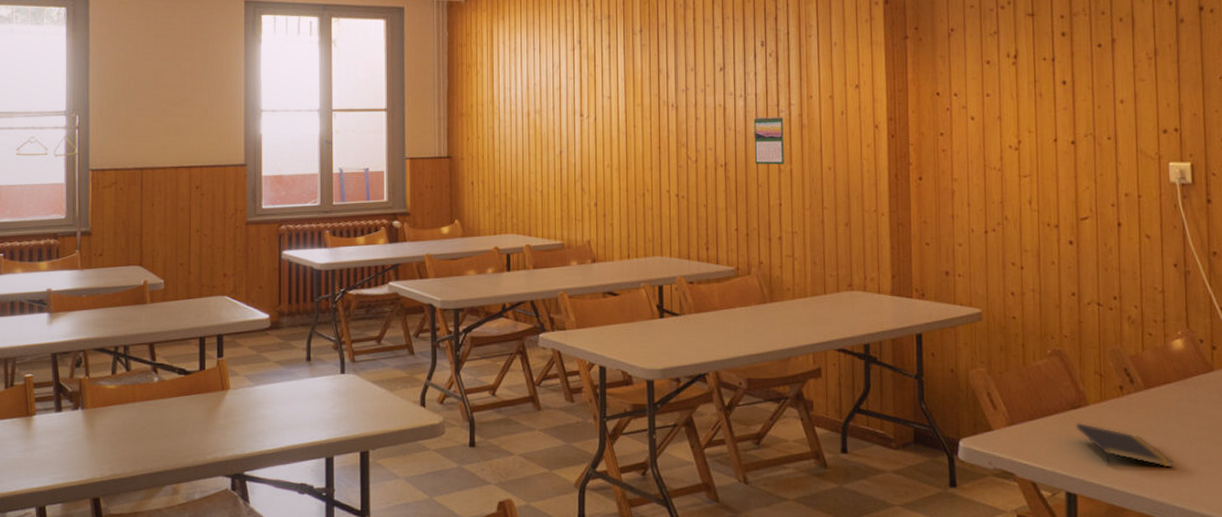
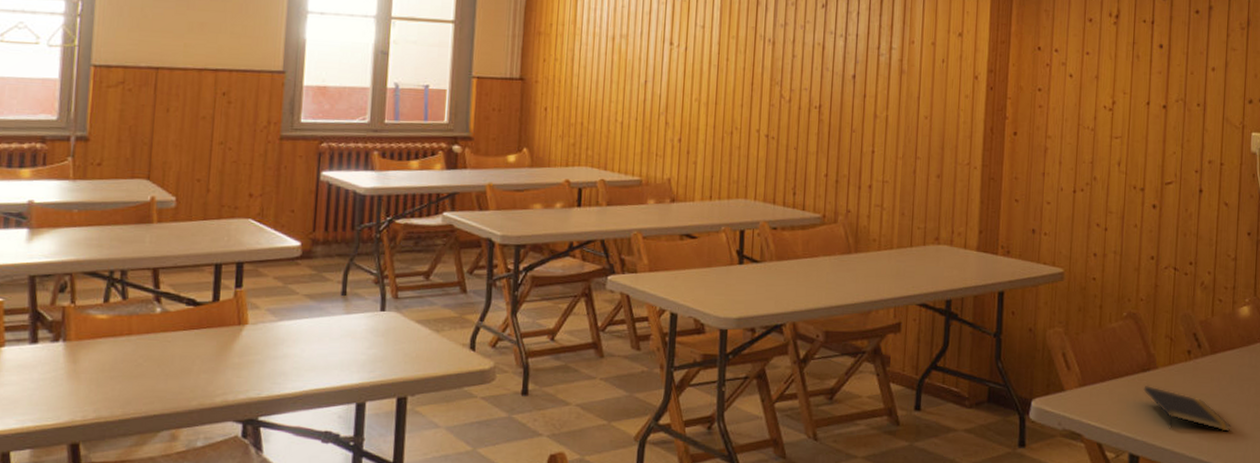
calendar: present [754,116,785,165] -> none [850,58,883,111]

